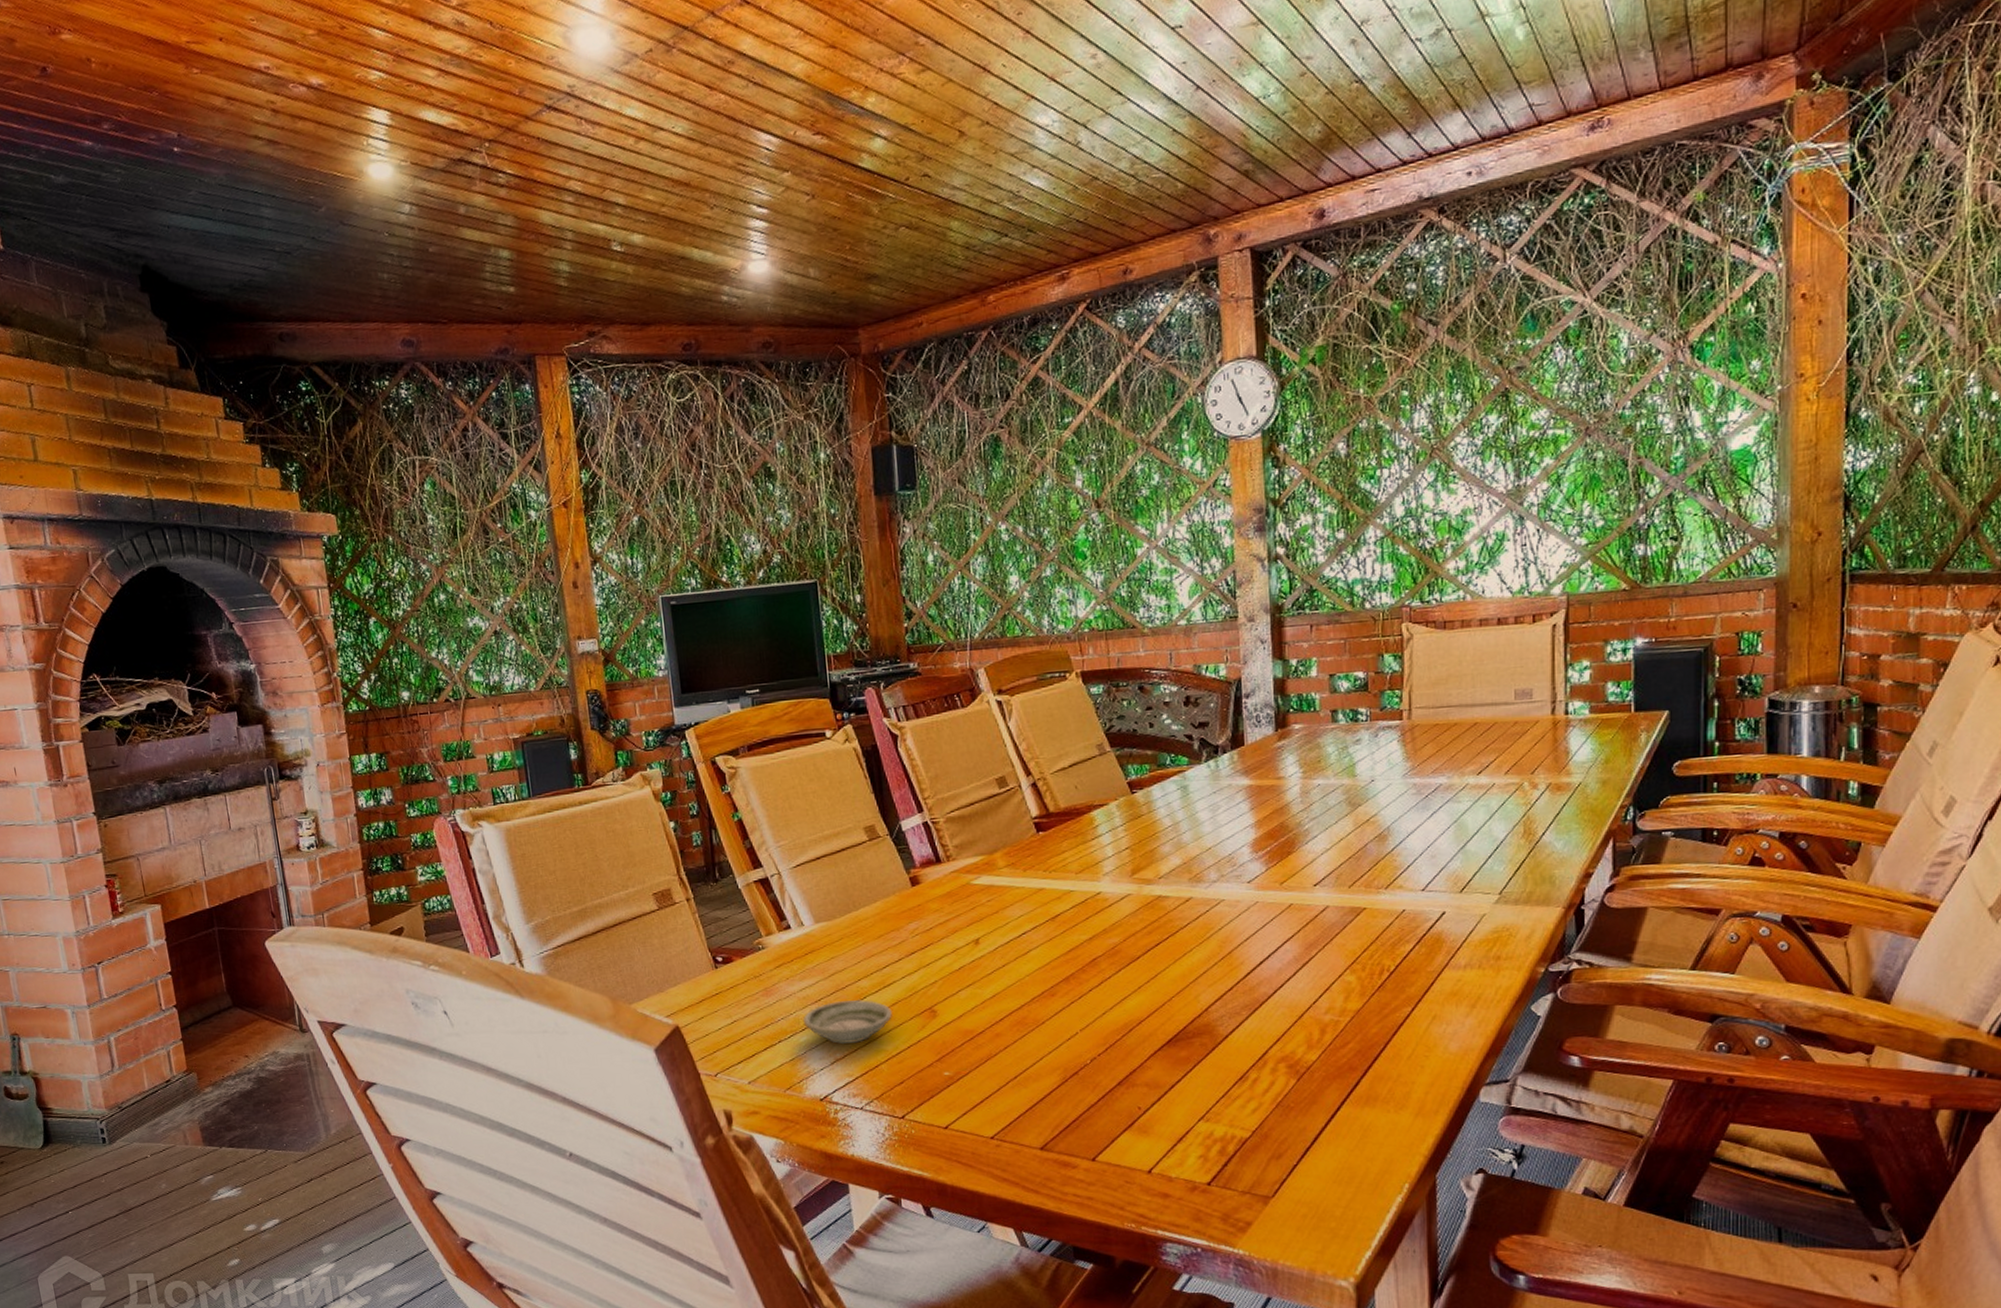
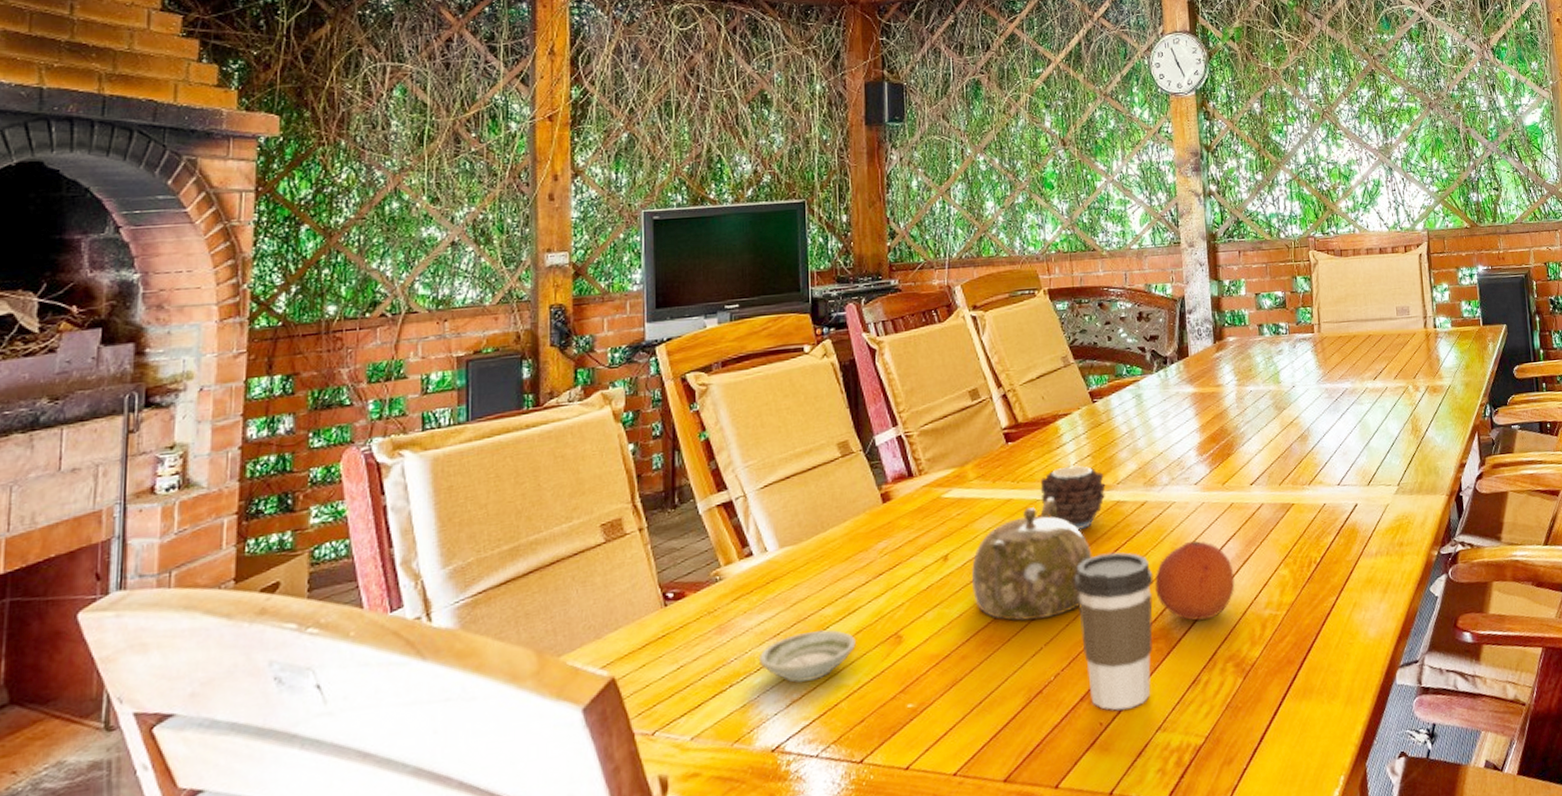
teapot: none [1004,888,1131,1006] -> present [972,497,1092,621]
candle: none [1074,852,1146,923] -> present [1040,460,1106,531]
coffee cup: none [1111,946,1198,1098] -> present [1074,552,1154,711]
fruit: none [1200,940,1291,1020] -> present [1155,540,1235,621]

